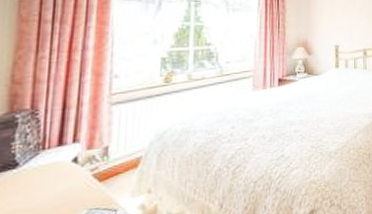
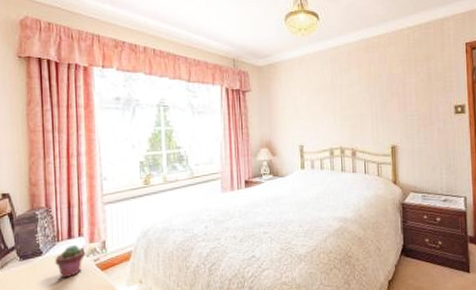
potted succulent: none [34,152,79,194] -> present [54,244,85,278]

